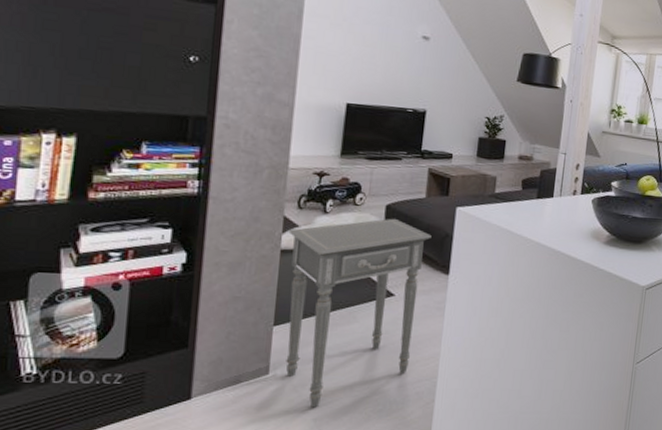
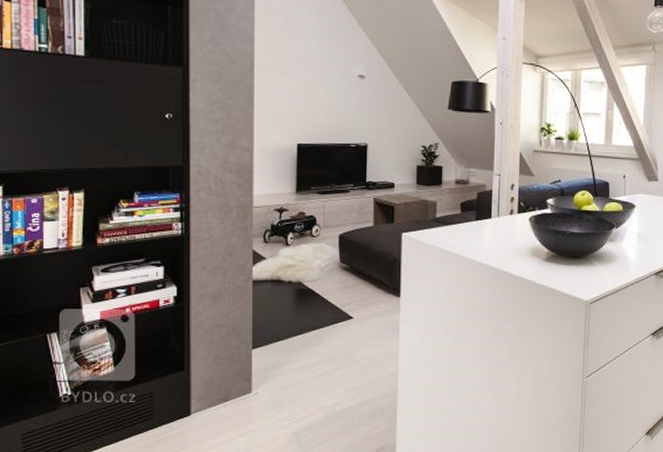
side table: present [286,218,432,408] -> none [258,246,382,423]

